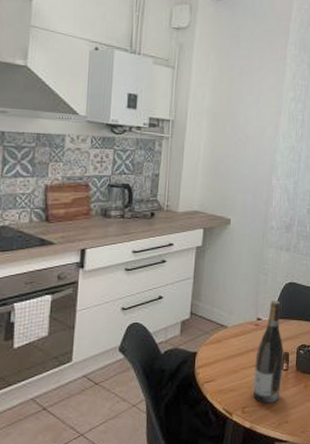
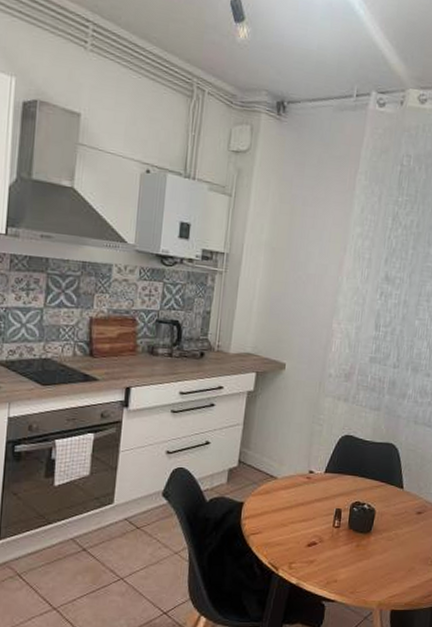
wine bottle: present [253,301,285,403] -> none [301,453,337,560]

